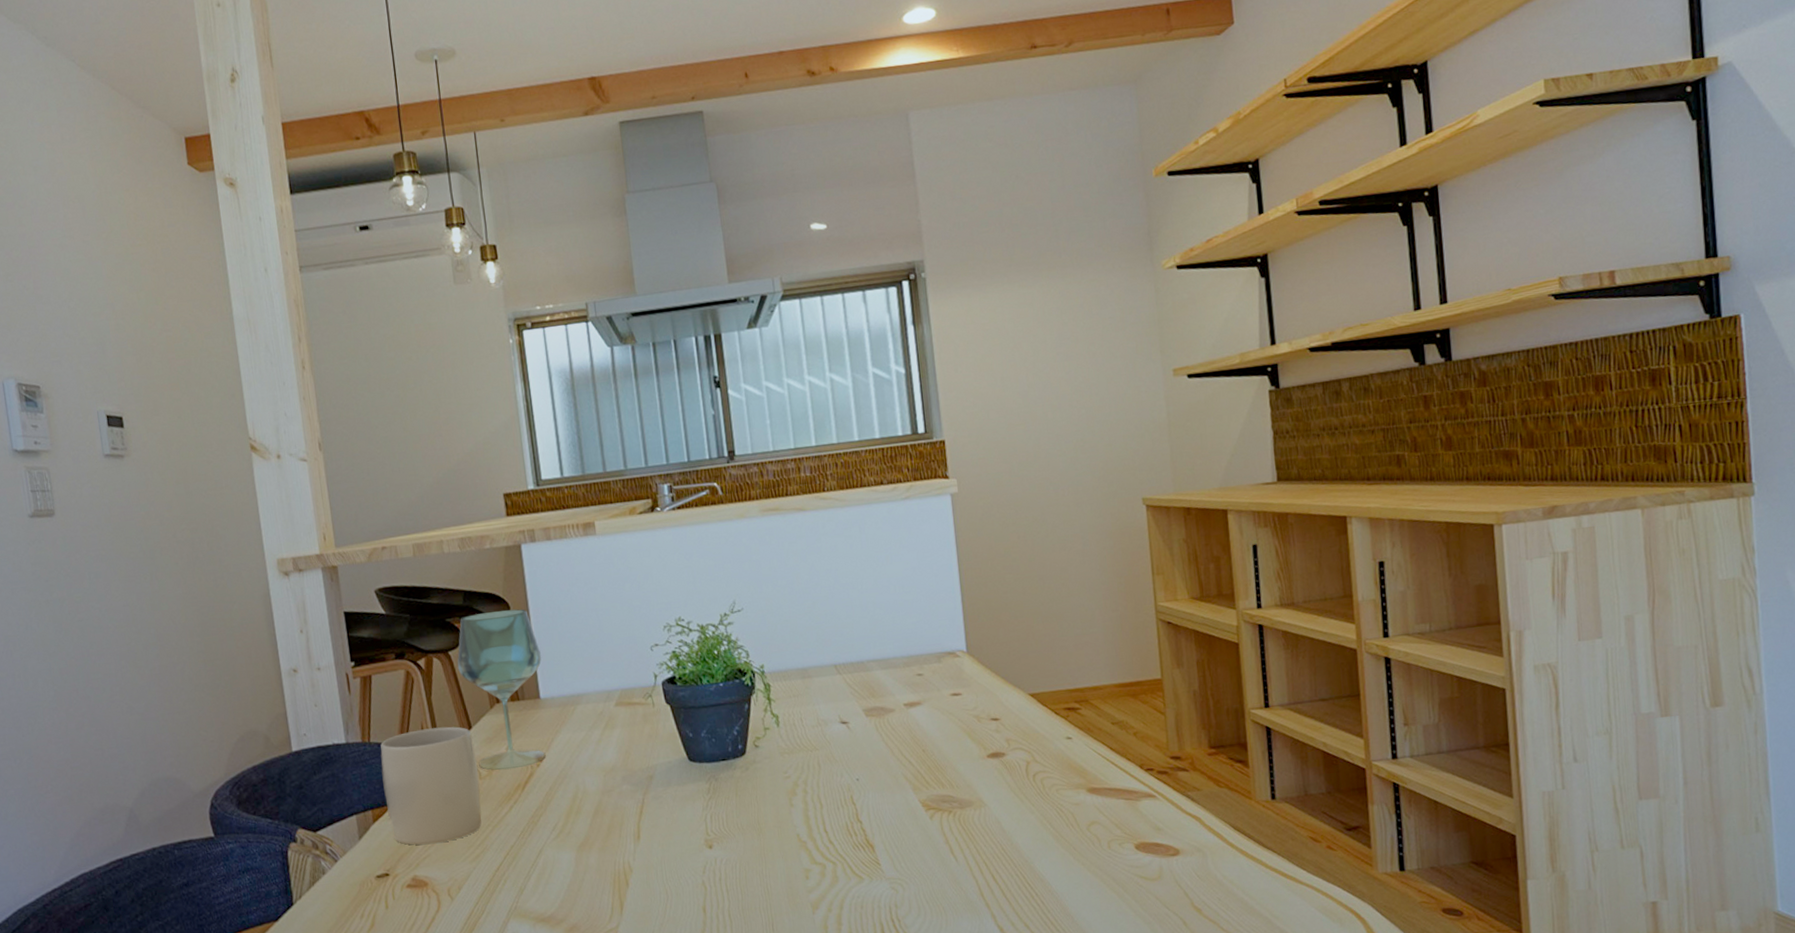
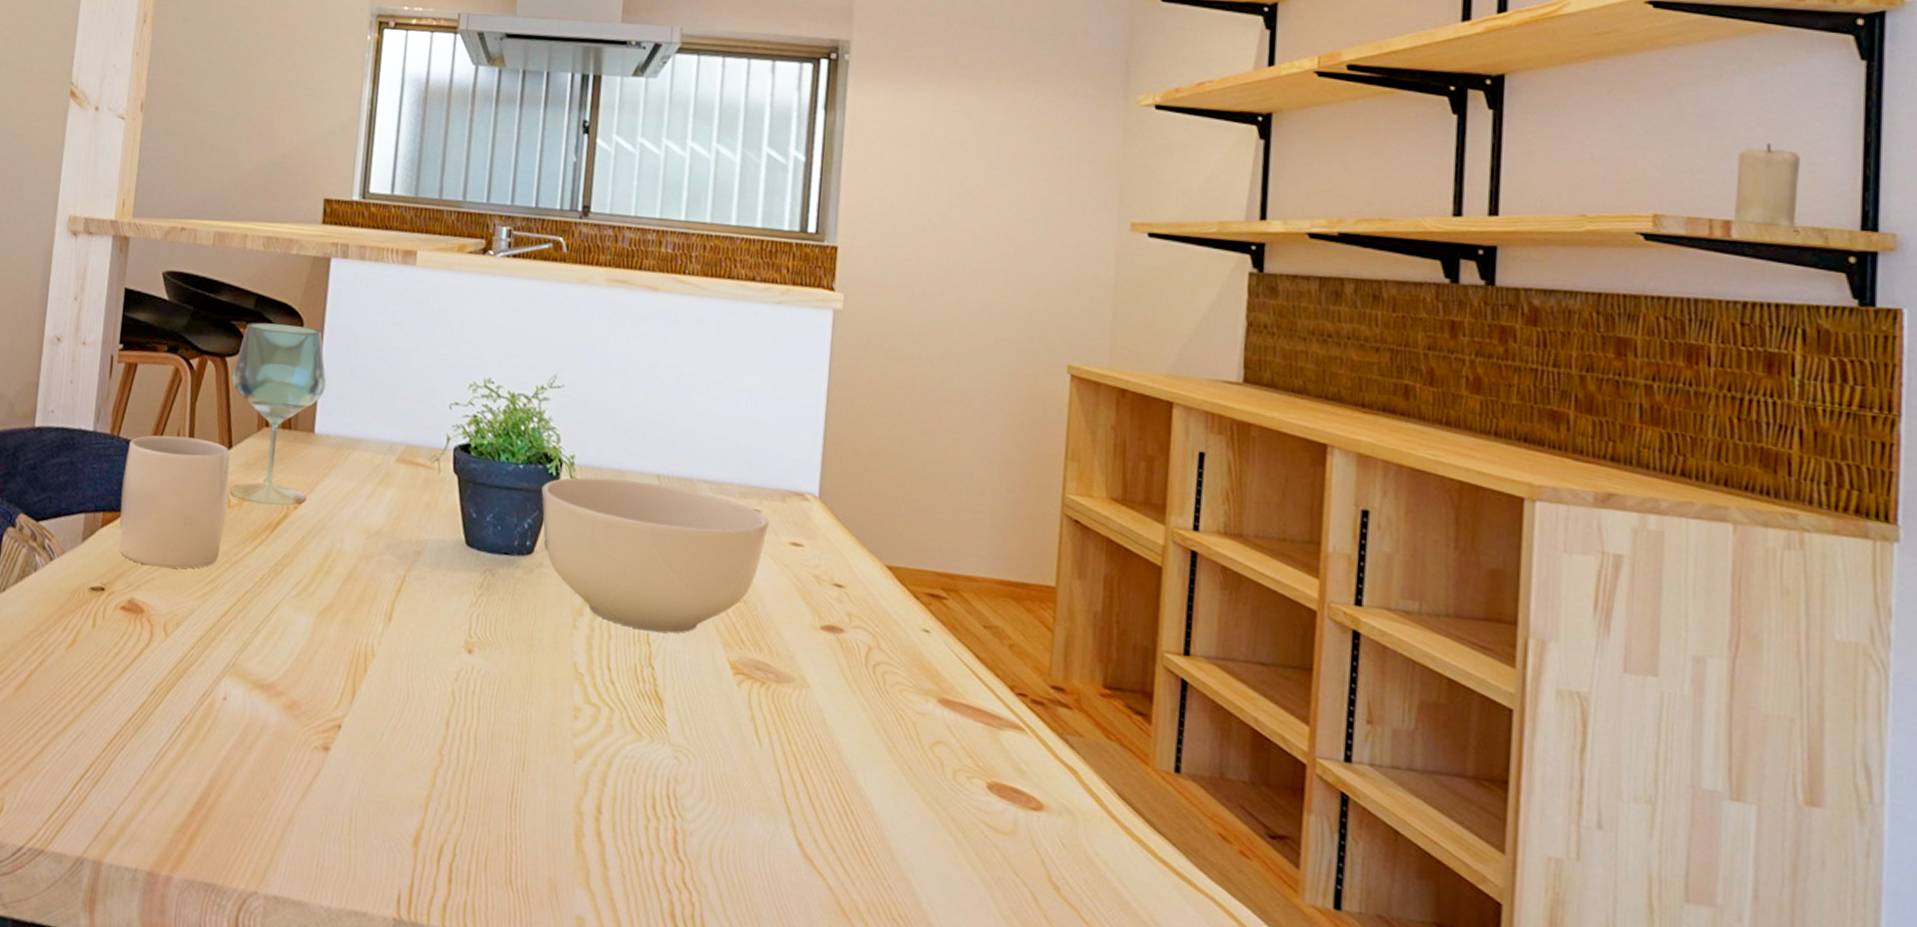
bowl: none [741,670,931,795] -> present [541,477,769,633]
candle: none [1613,201,1664,273] -> present [1729,142,1801,235]

